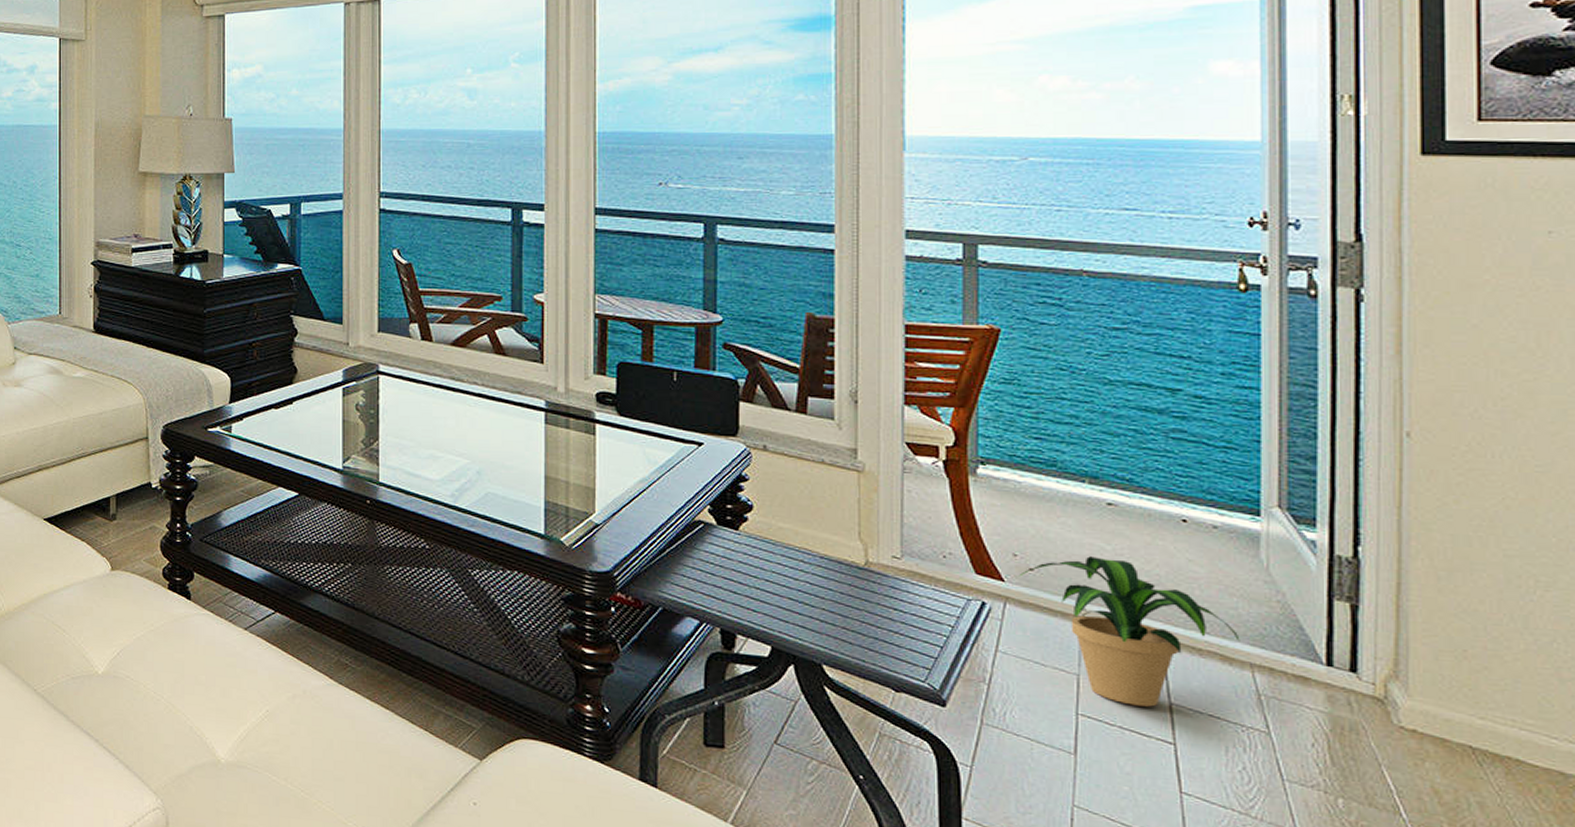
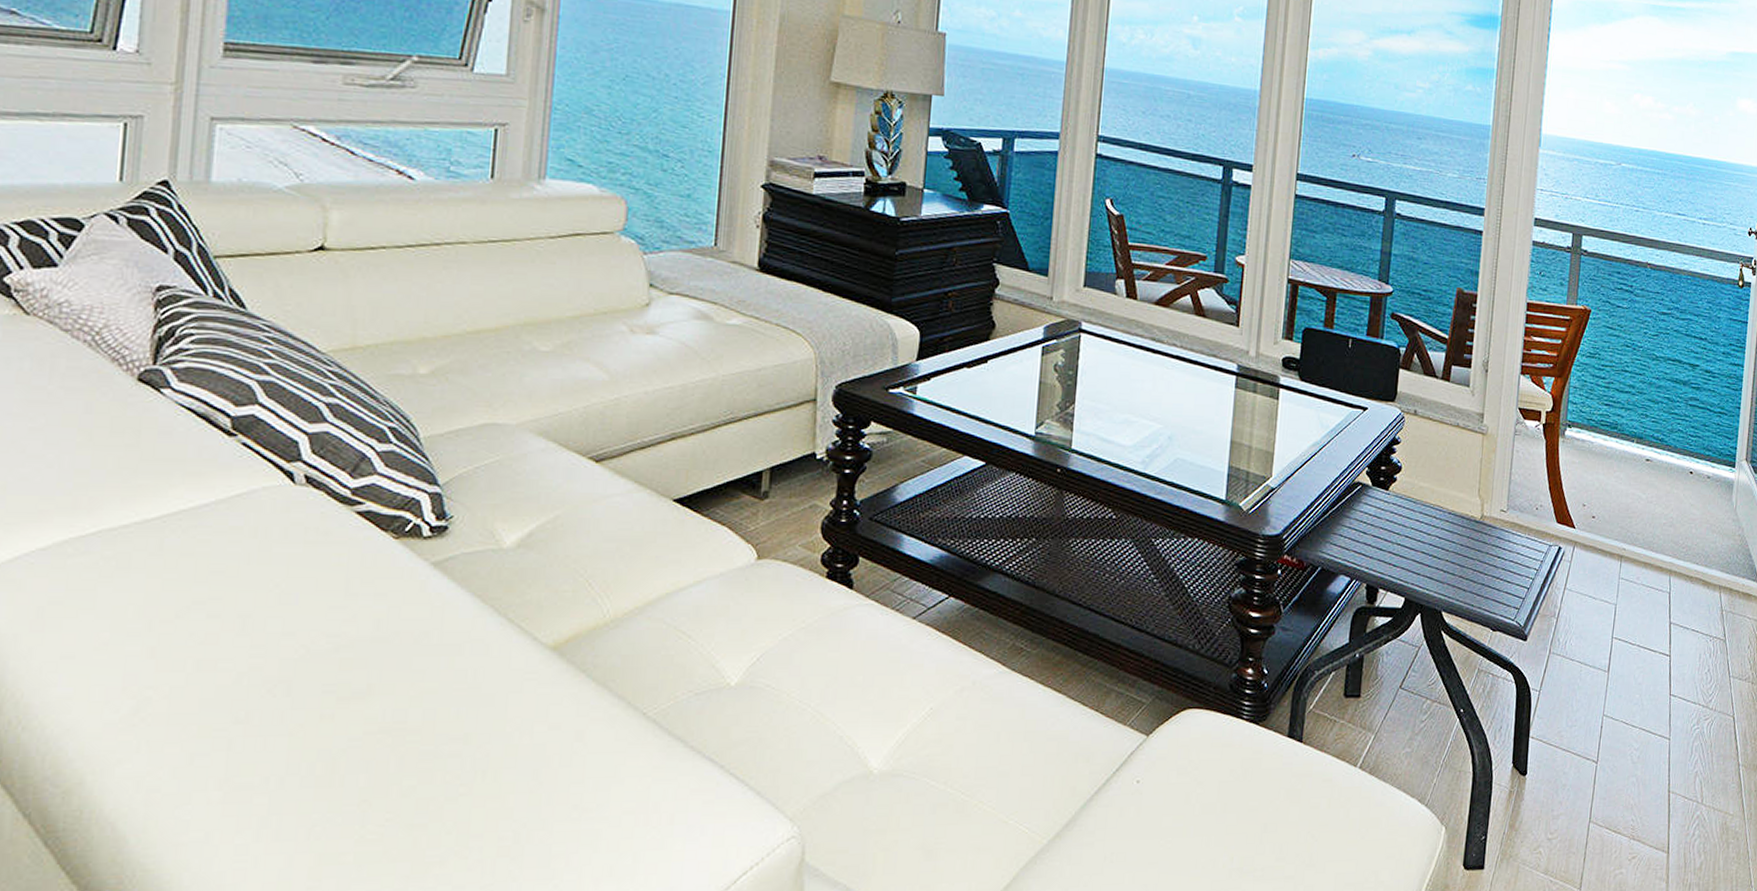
potted plant: present [1018,556,1240,707] -> none [1585,504,1715,627]

